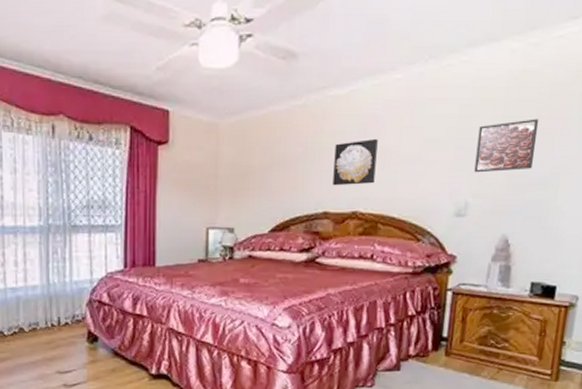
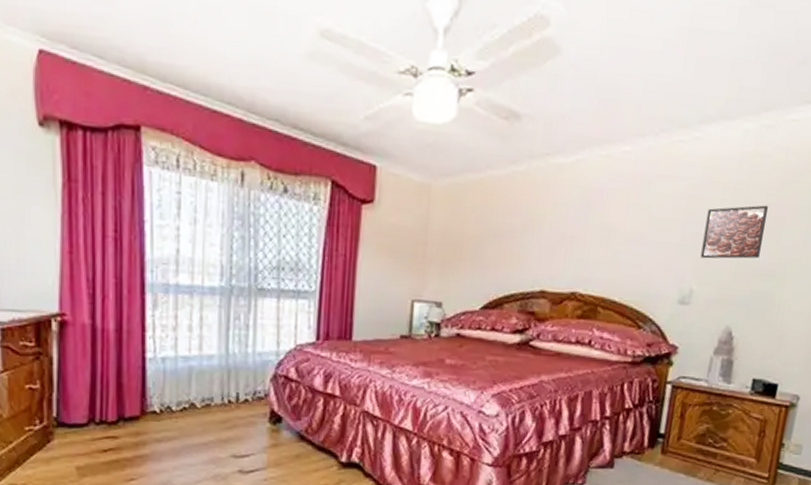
wall art: present [333,138,378,186] -> none [552,213,602,263]

